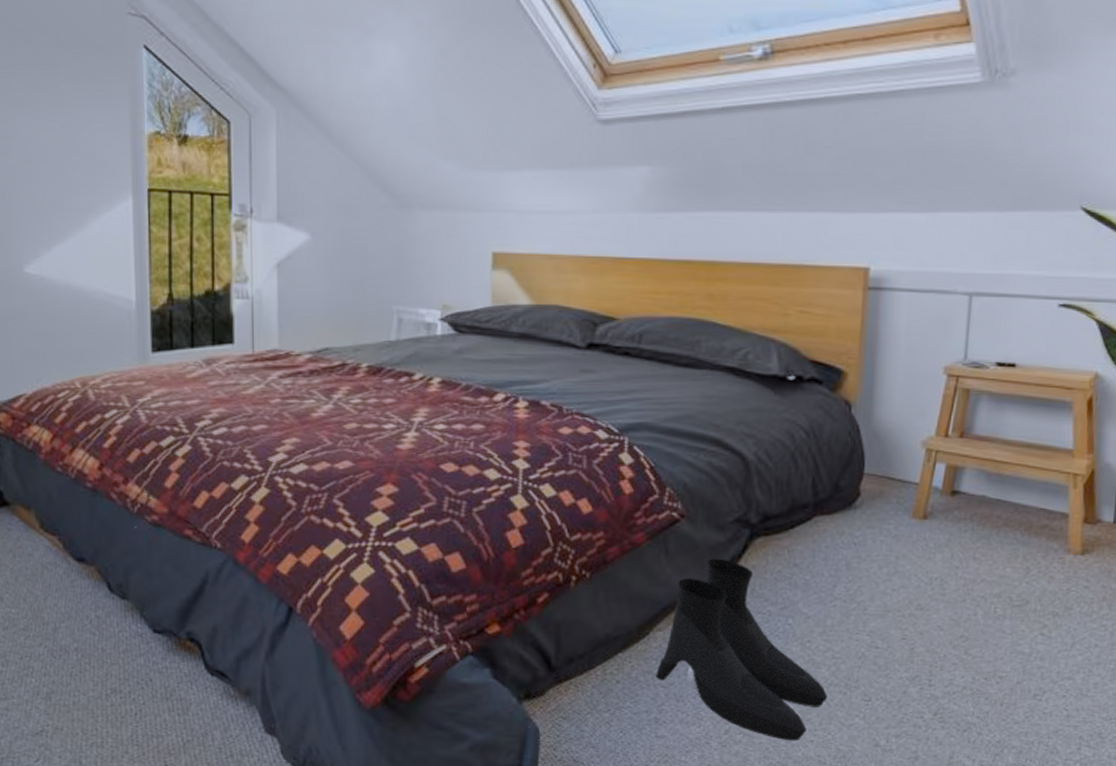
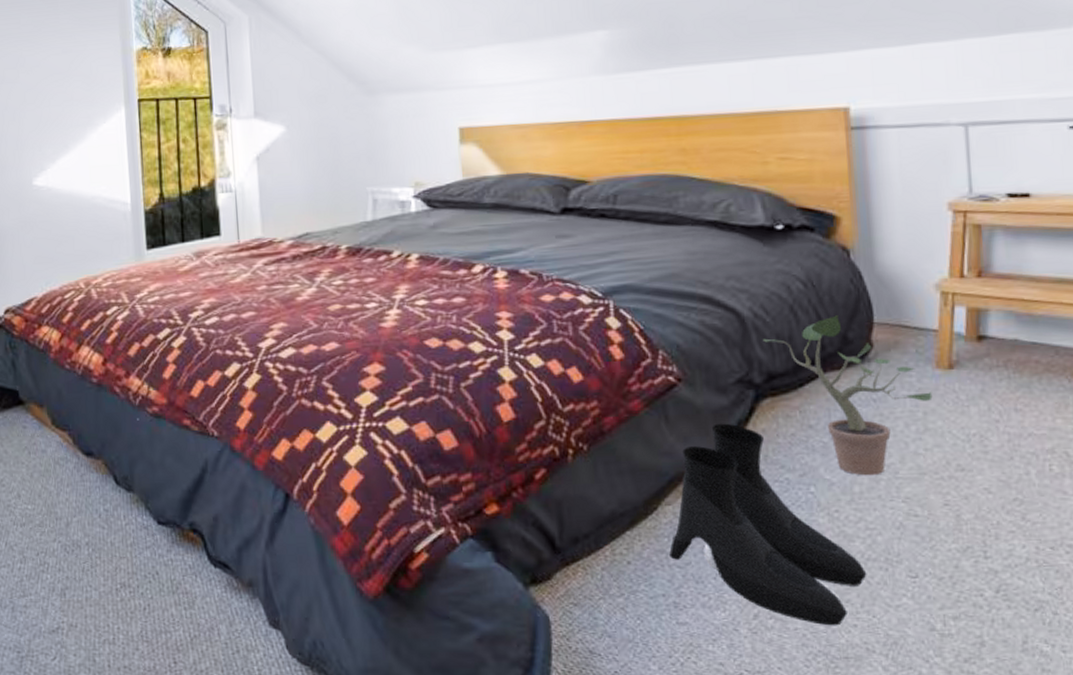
potted plant: none [763,464,906,611] -> present [762,315,933,476]

